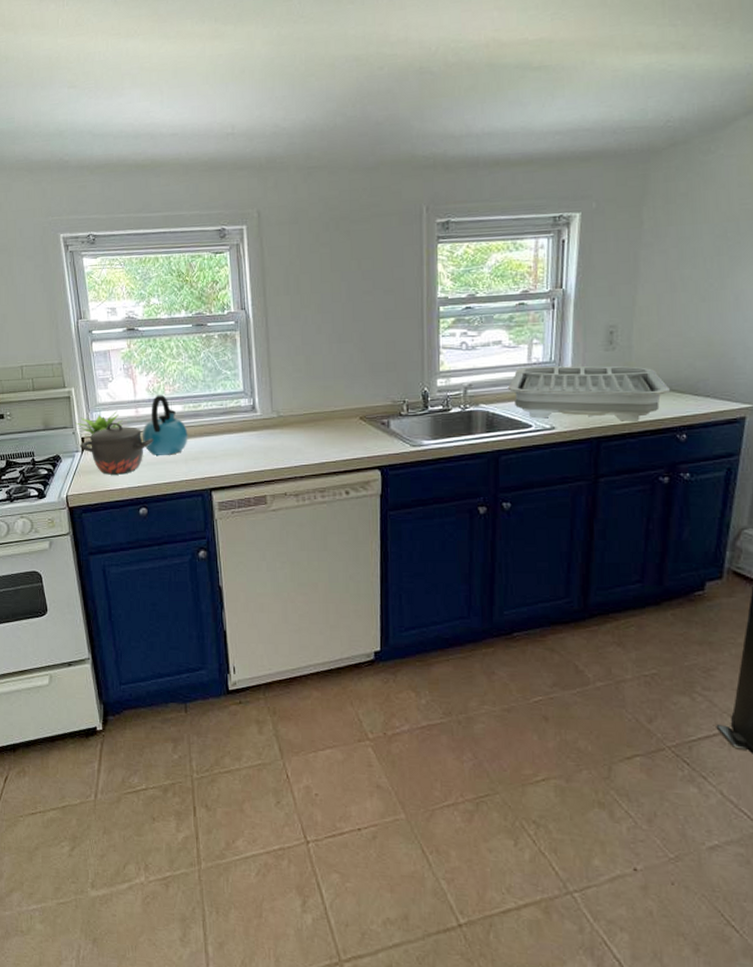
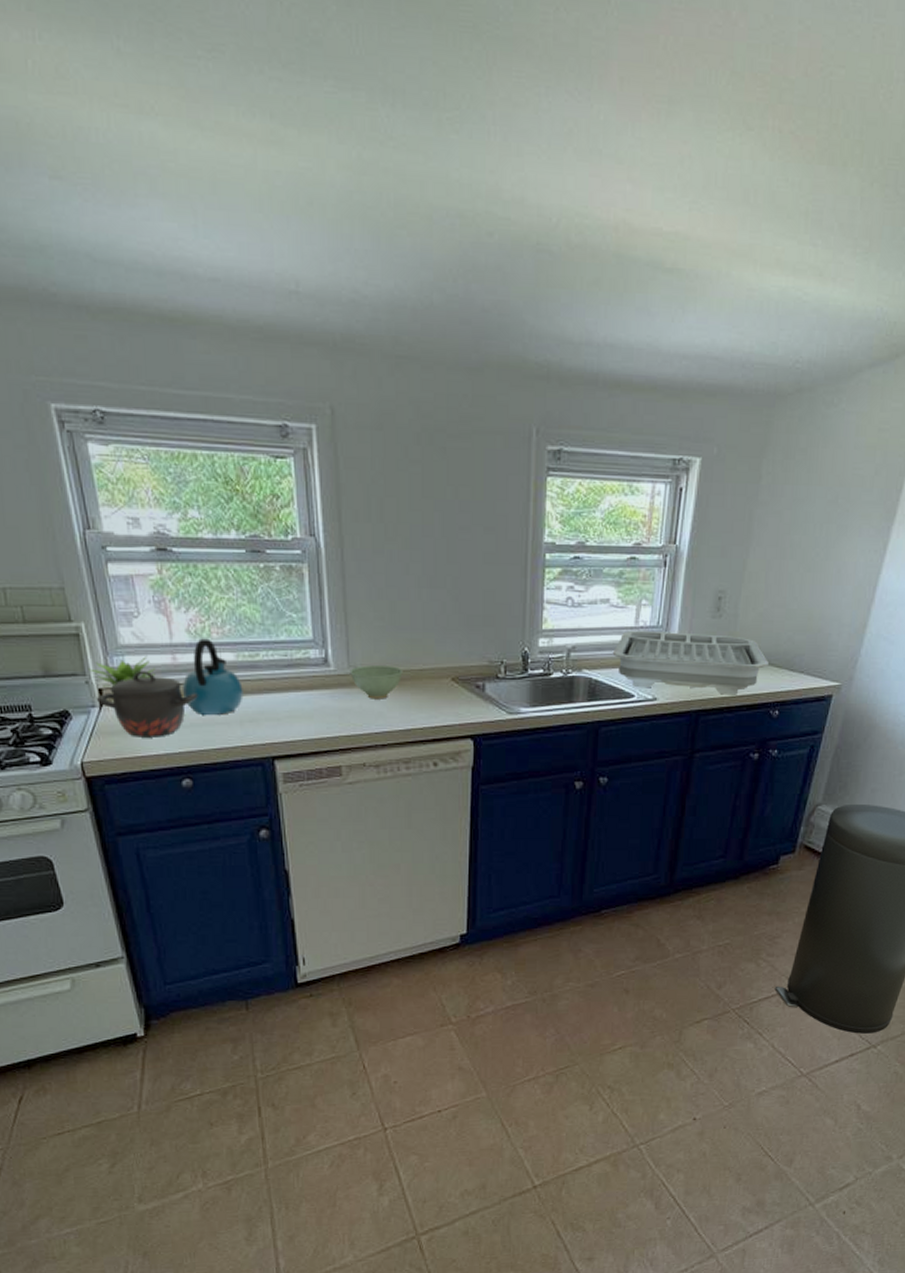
bowl: none [273,409,318,438] -> present [349,665,403,699]

